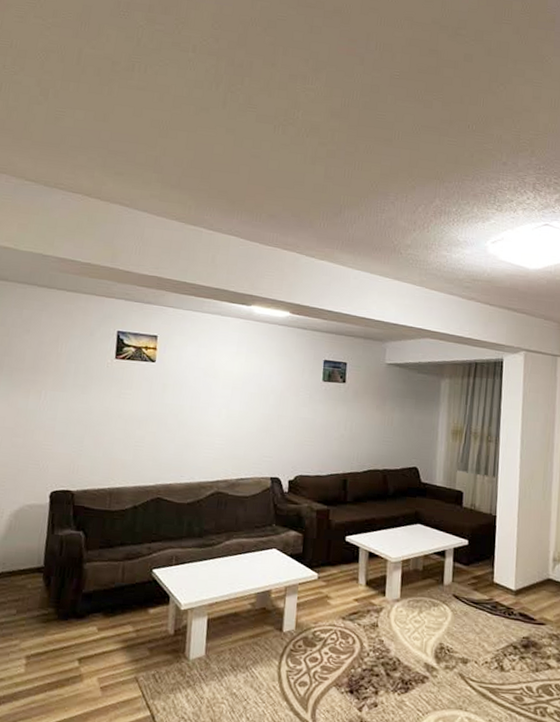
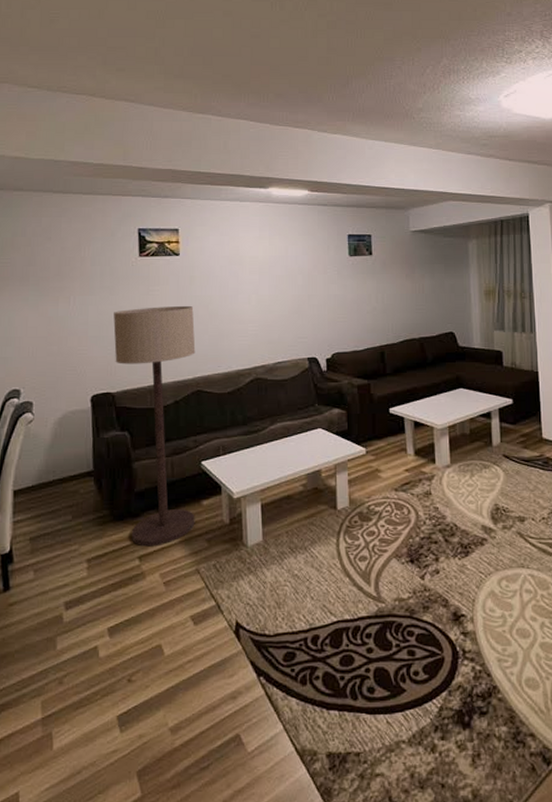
floor lamp: none [74,409,163,650] -> present [113,306,196,547]

